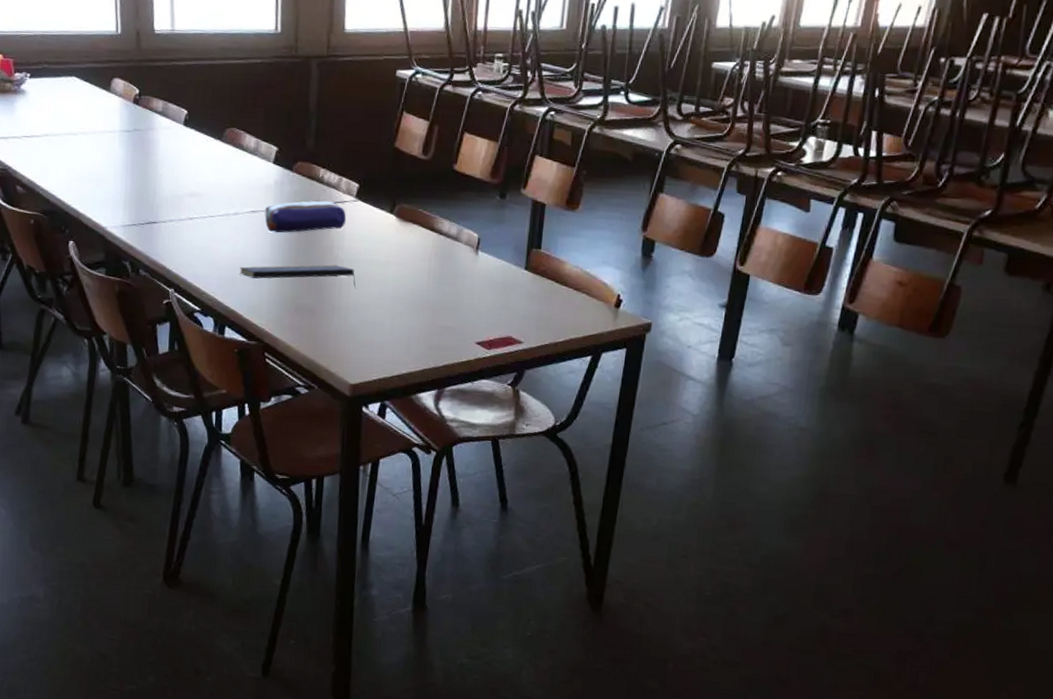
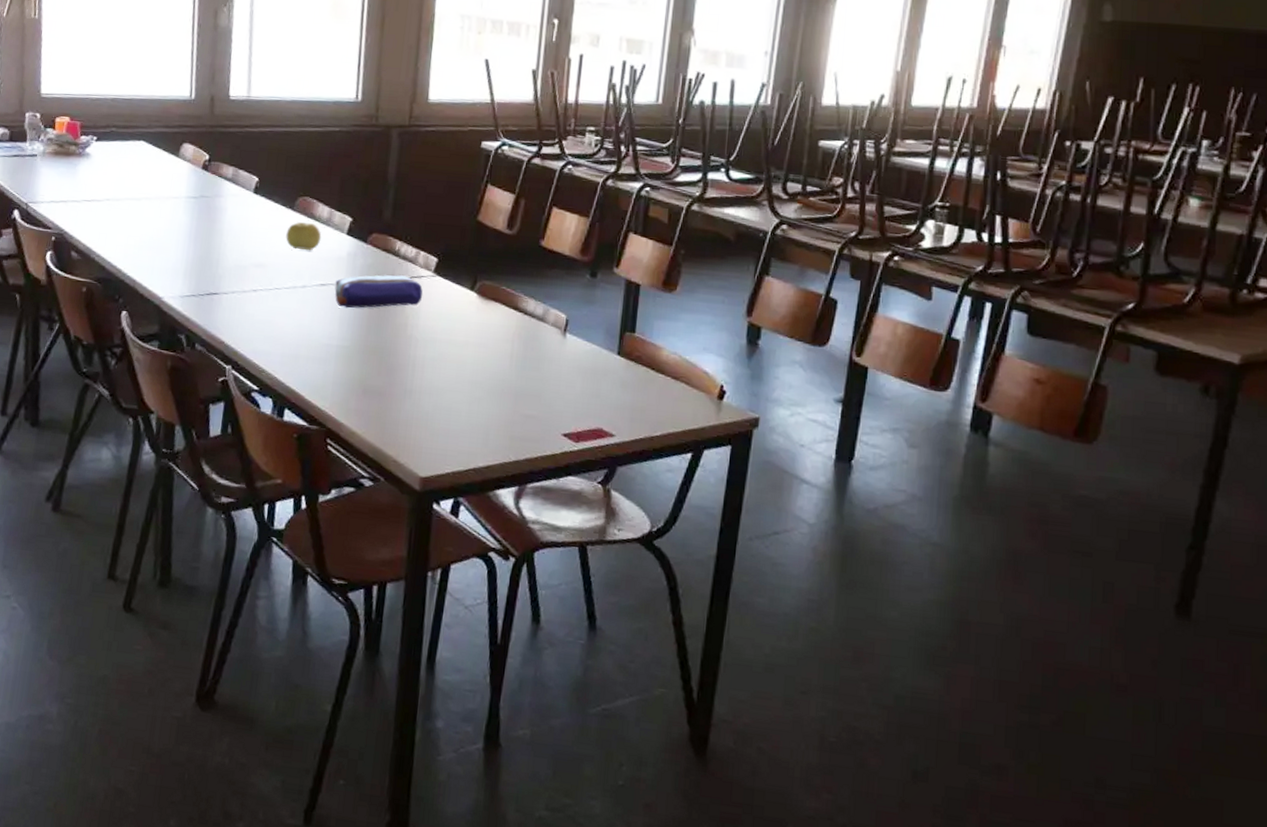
fruit: none [216,152,250,180] -> present [285,221,322,251]
notepad: present [239,264,356,289] -> none [304,343,431,371]

